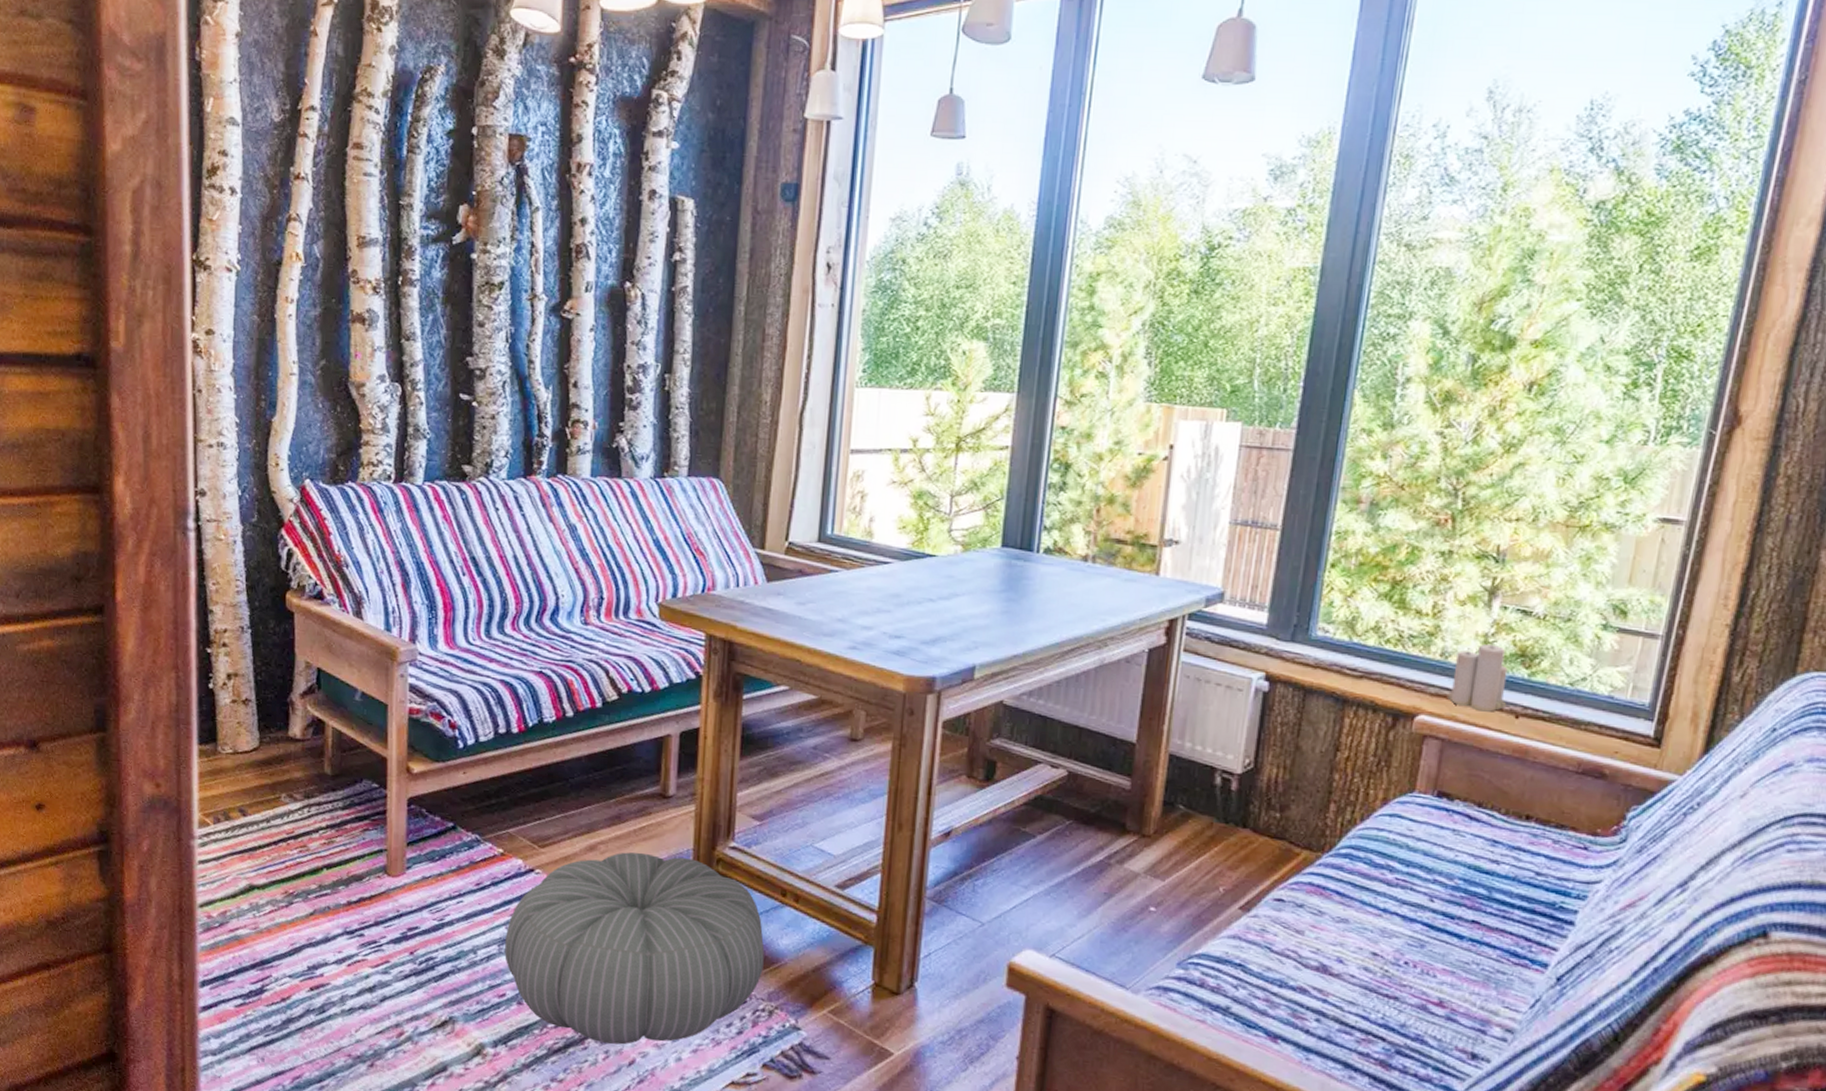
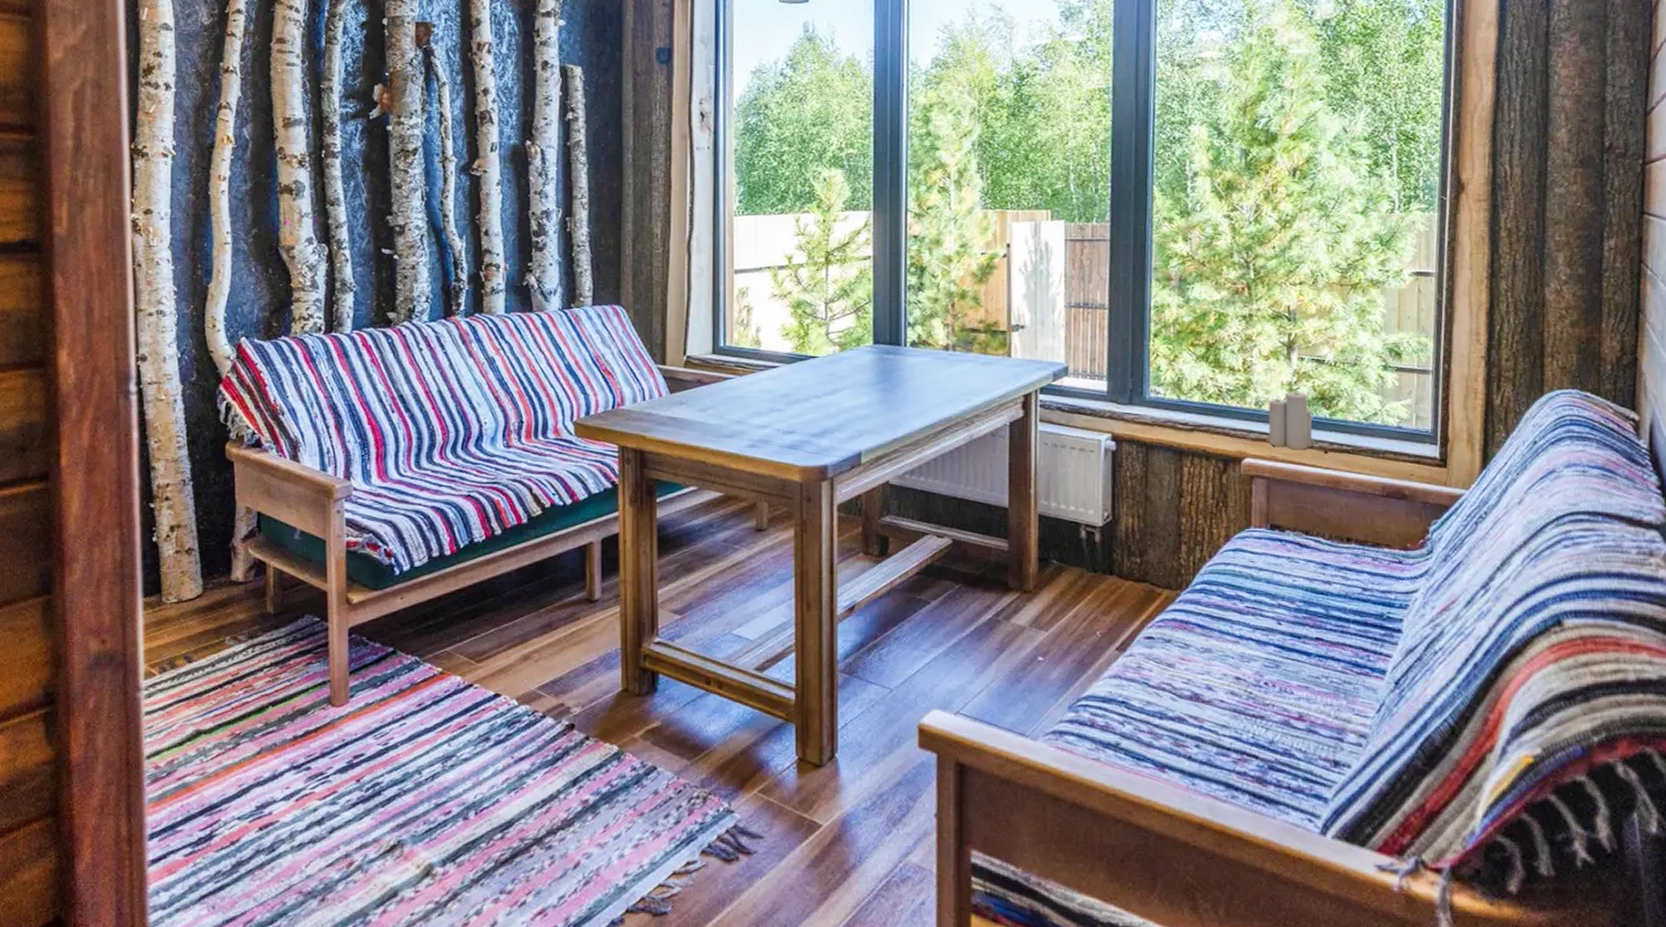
pouf: present [505,852,765,1045] -> none [449,657,695,848]

